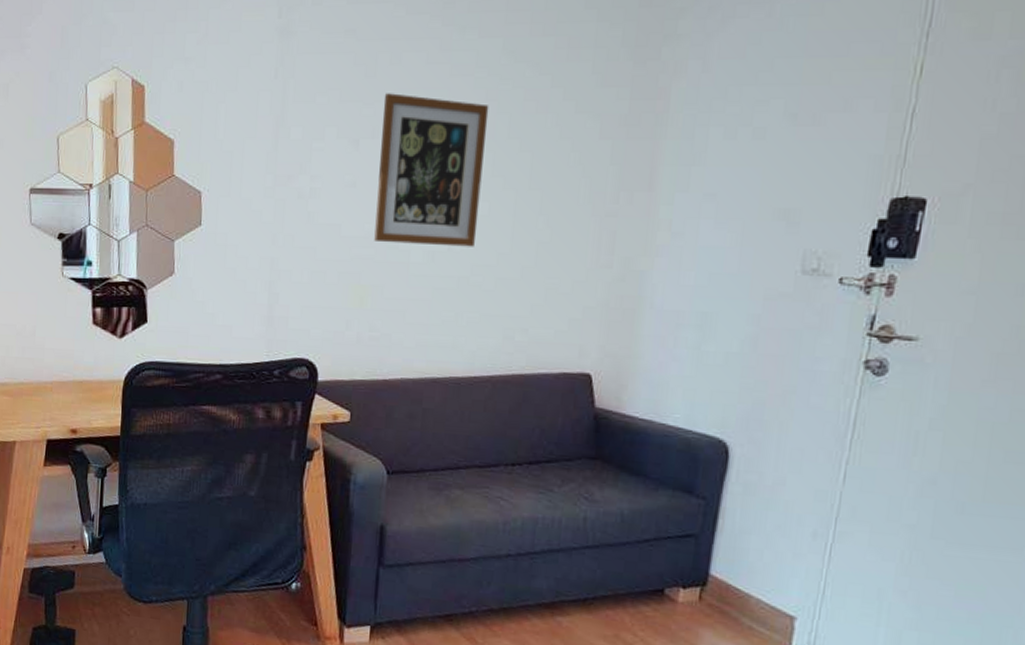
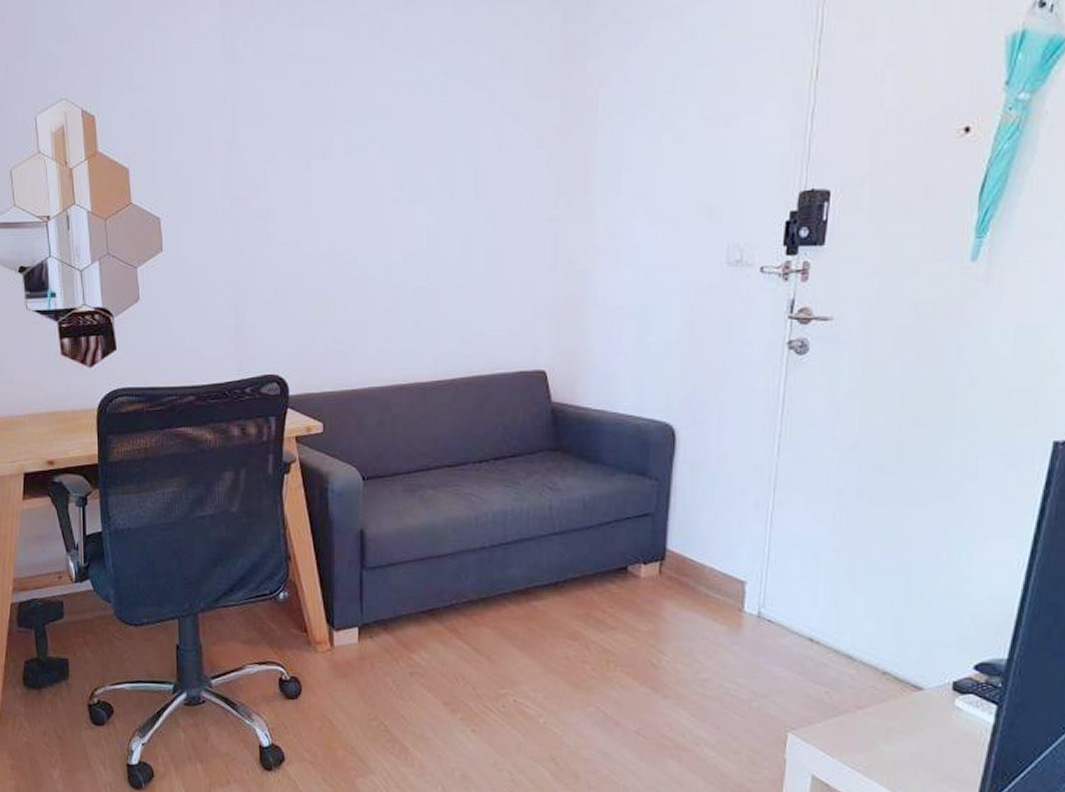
wall art: present [374,93,489,247] -> none [331,113,432,258]

